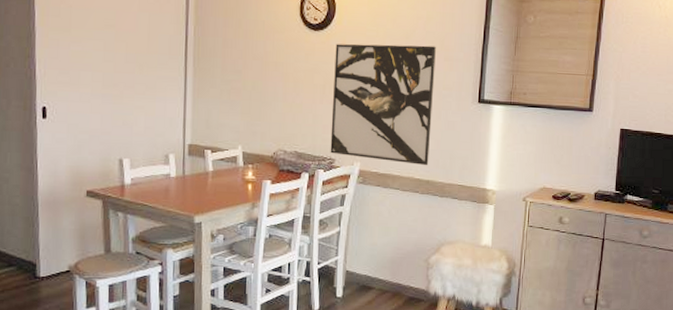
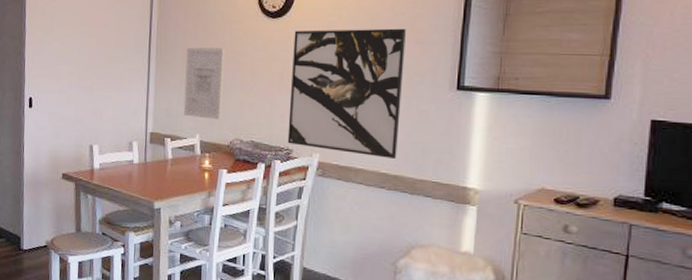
wall art: none [224,56,267,131] -> present [183,47,225,120]

